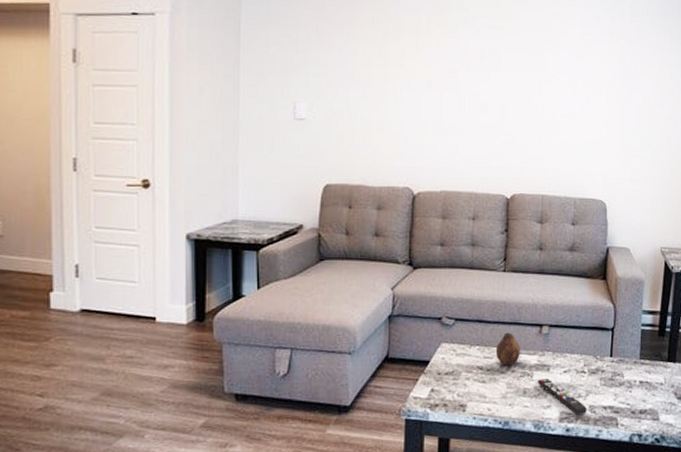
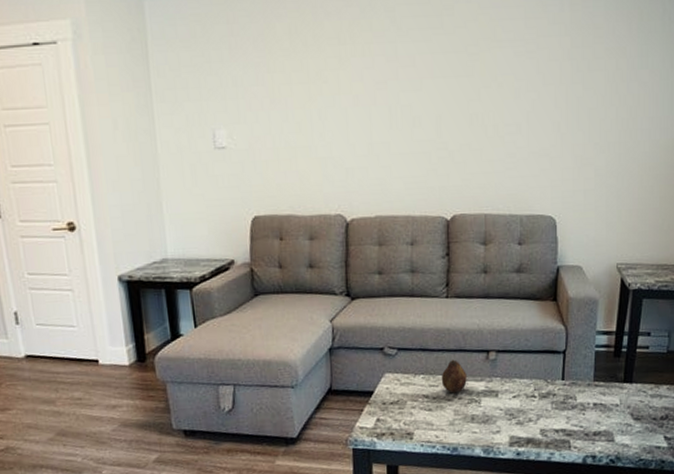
remote control: present [537,377,587,415] -> none [485,403,538,439]

